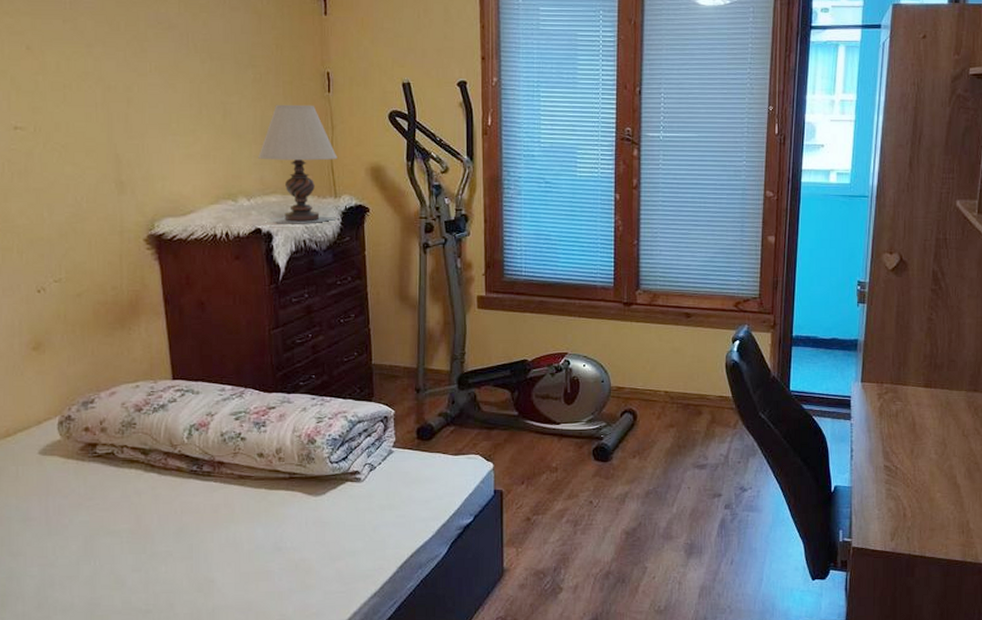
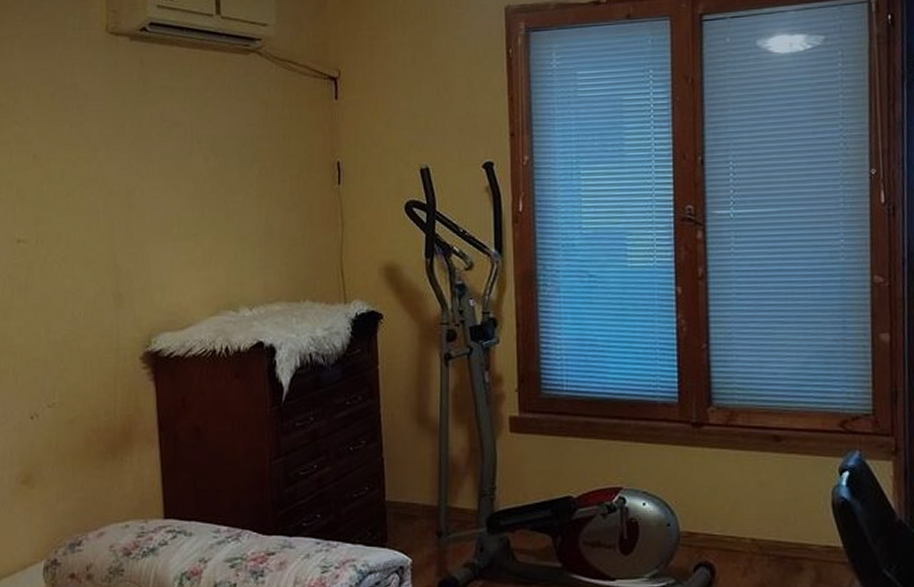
table lamp: present [258,104,337,224] -> none [262,199,348,336]

